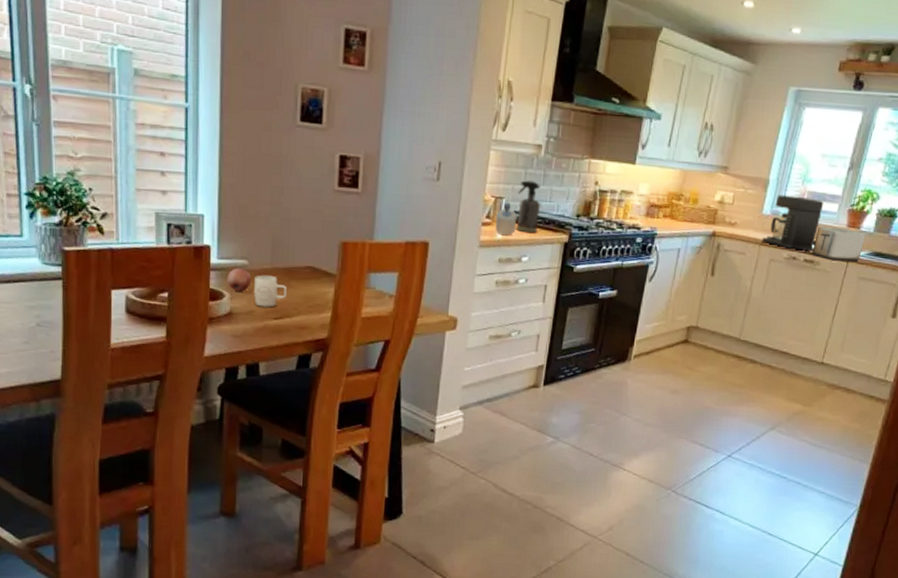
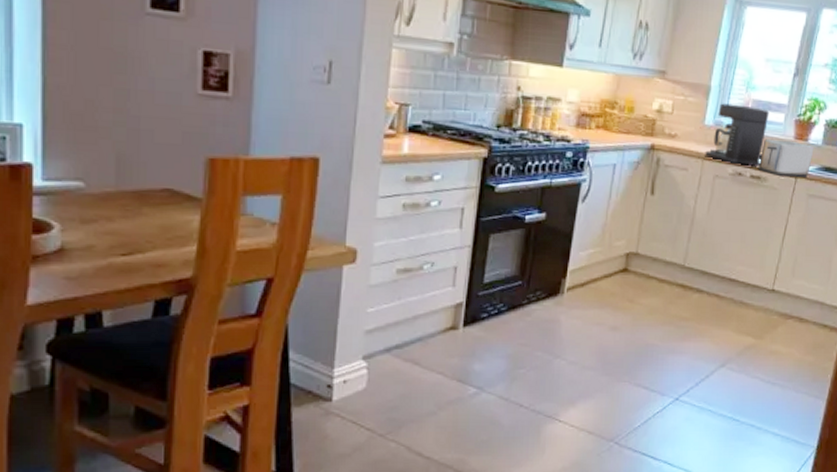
fruit: present [227,268,252,292] -> none [56,192,90,222]
mug: present [253,275,288,307] -> none [92,200,139,241]
soap dispenser: present [495,202,517,236] -> none [400,110,426,150]
spray bottle: present [516,180,541,234] -> none [425,84,454,147]

